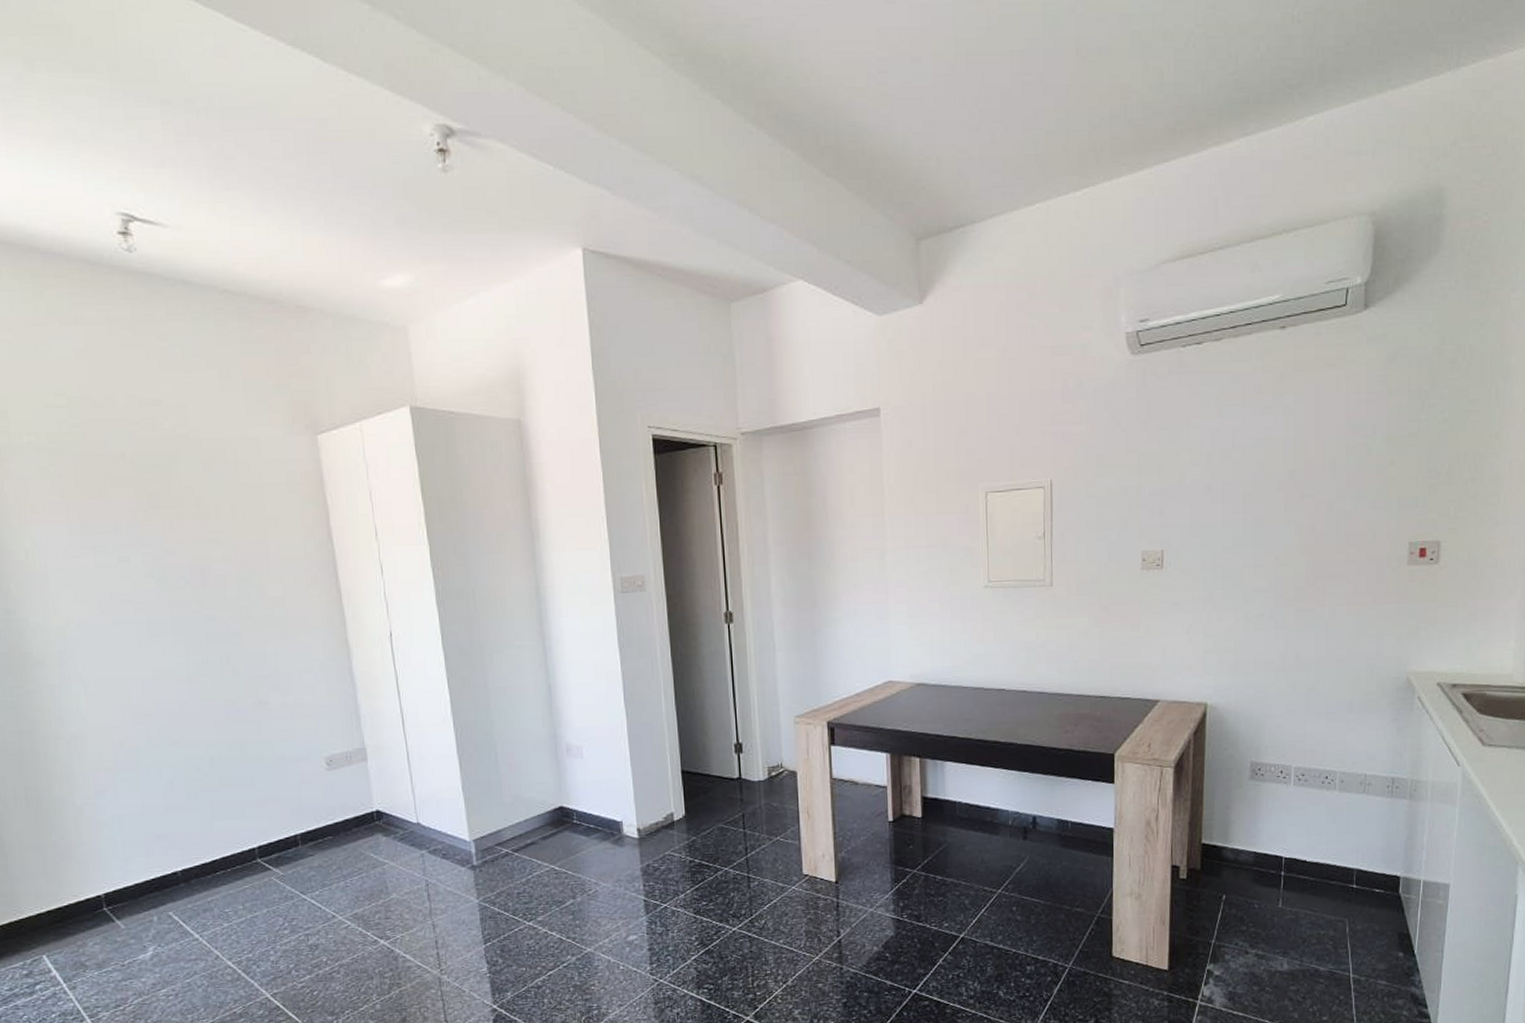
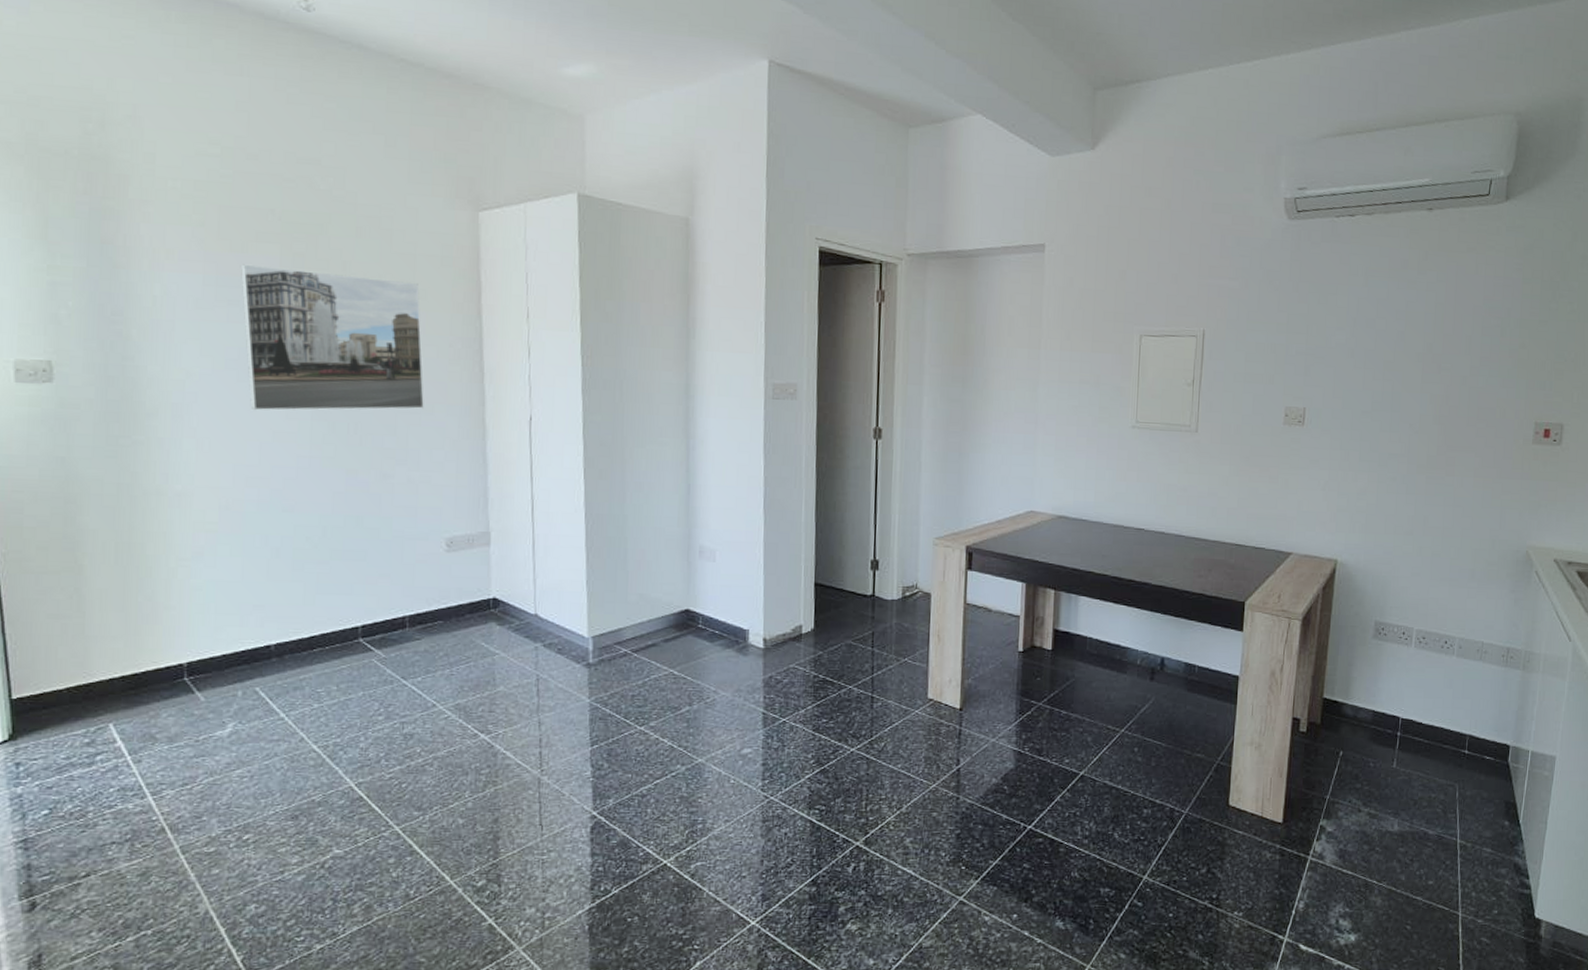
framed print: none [101,510,289,651] -> present [241,264,424,411]

